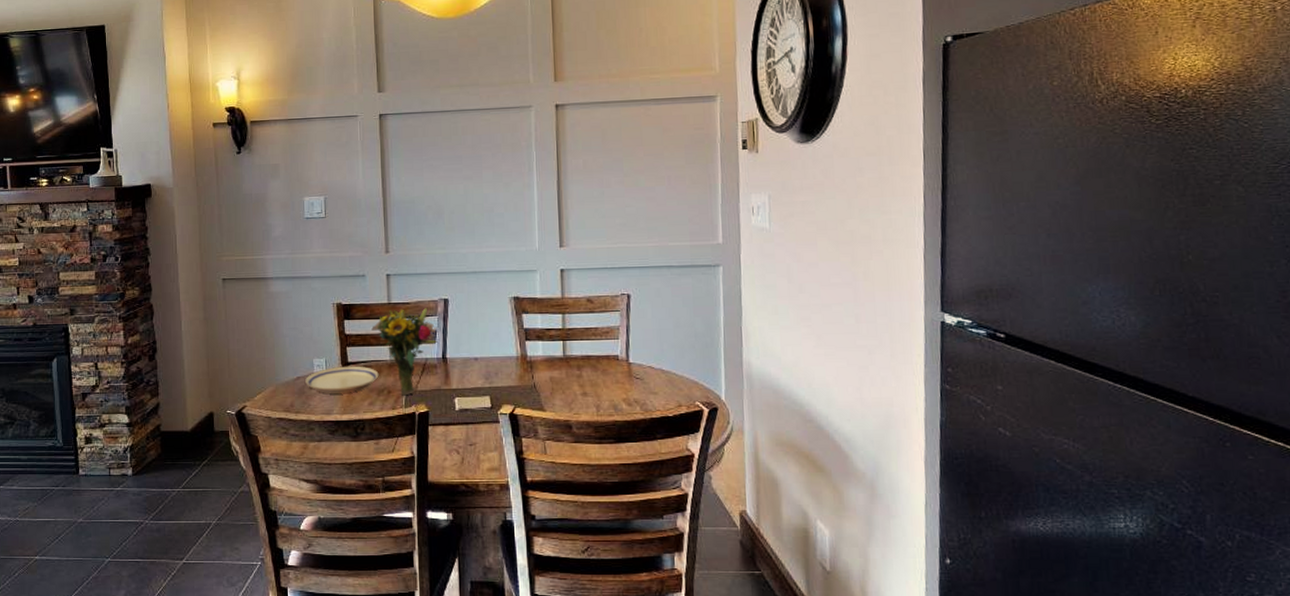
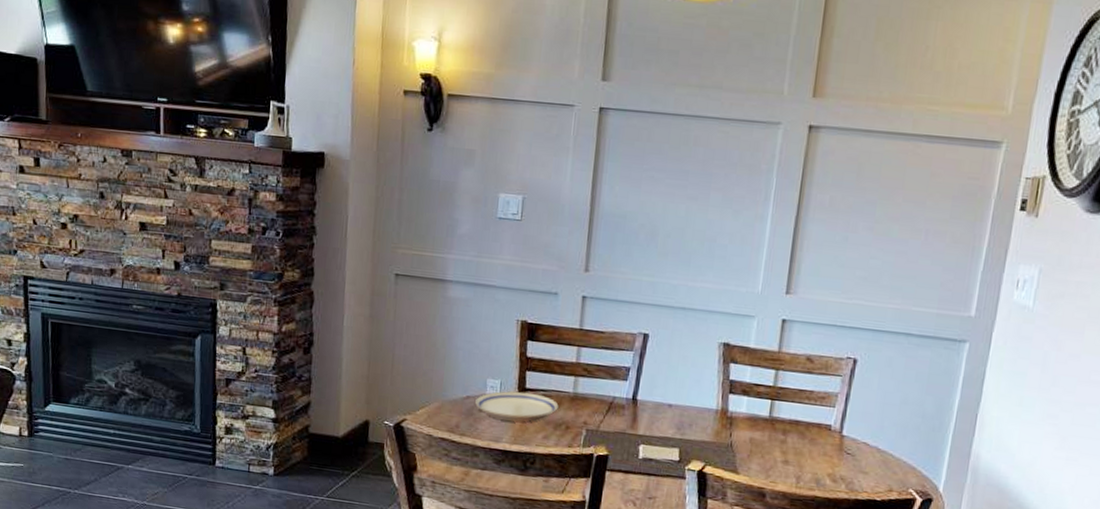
bouquet: present [371,307,438,396] -> none [557,336,632,435]

